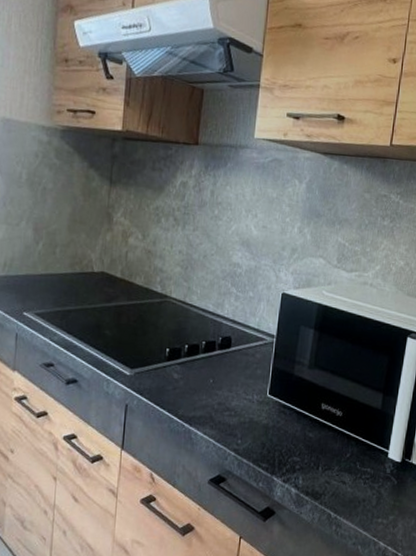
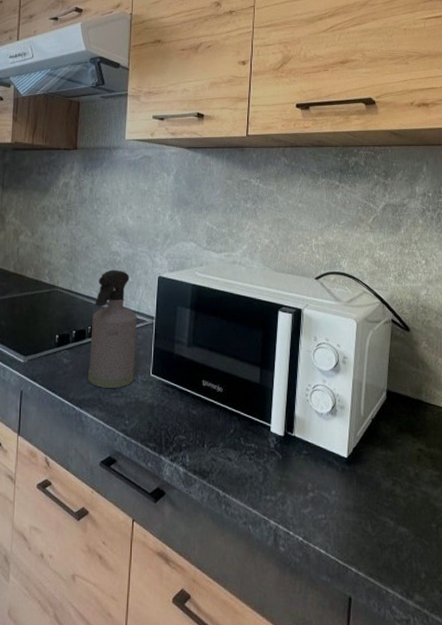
spray bottle: none [200,282,257,408] -> present [88,269,137,389]

